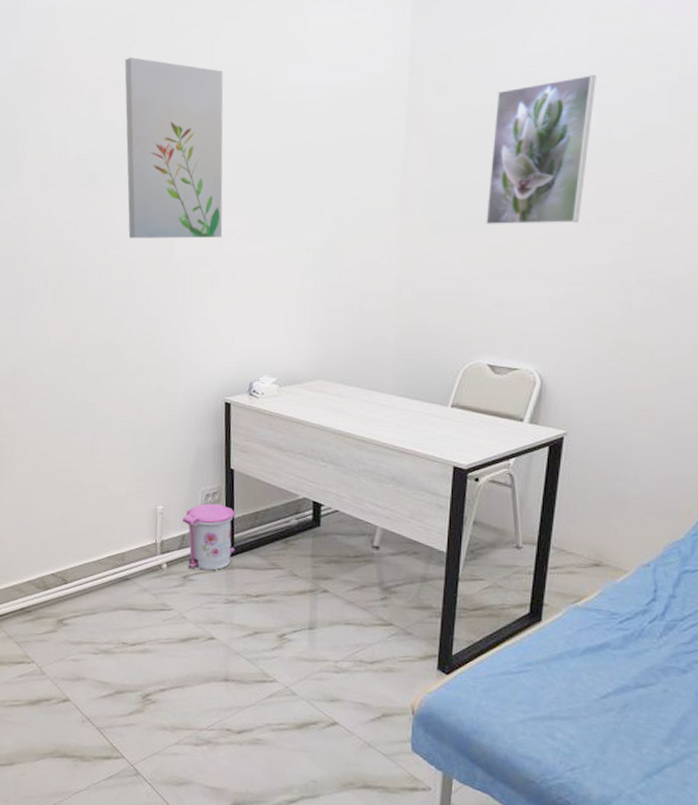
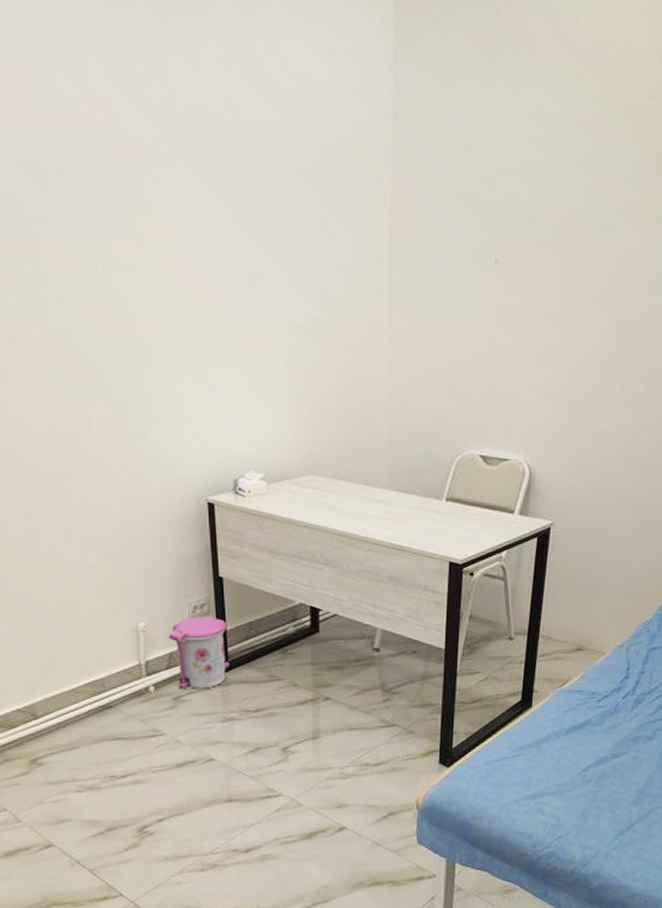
wall art: present [125,57,223,239] -> none [50,65,191,309]
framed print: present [486,74,596,226] -> none [476,142,580,306]

